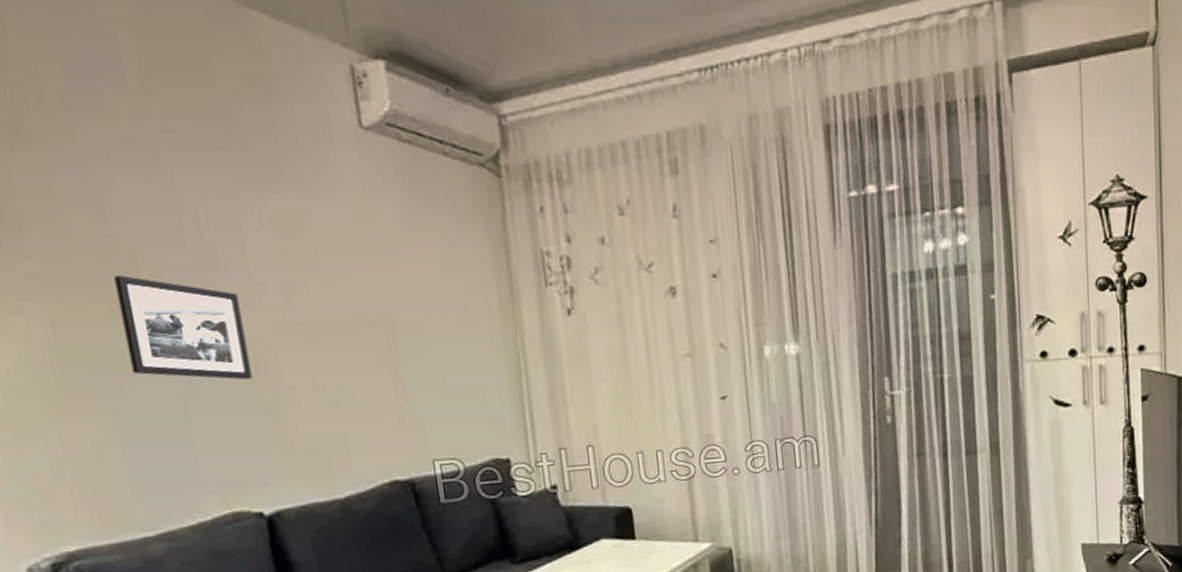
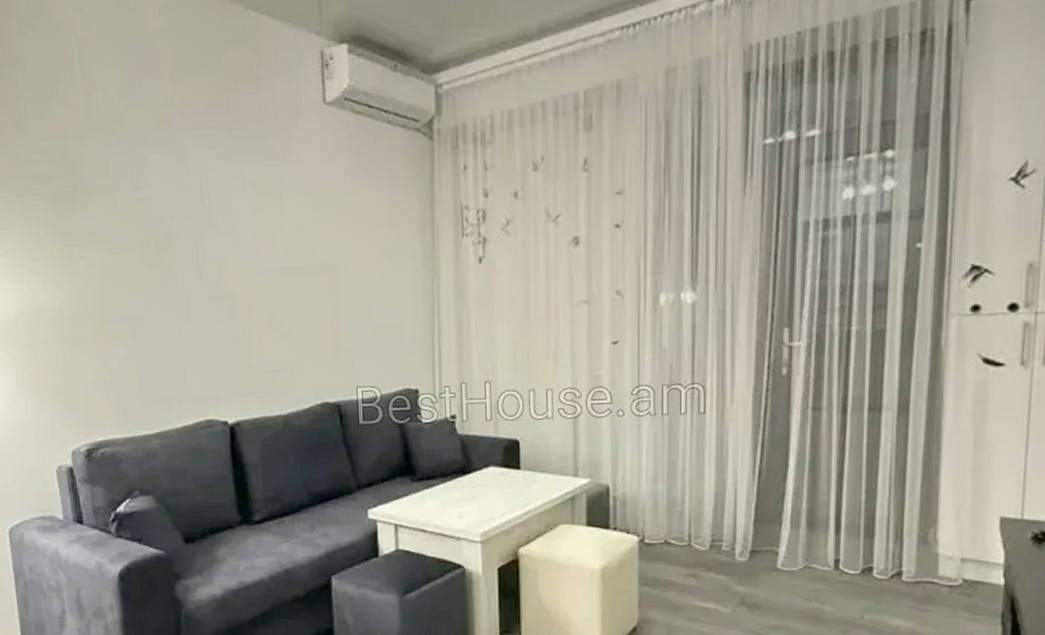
picture frame: present [114,275,252,380] -> none [142,230,229,314]

